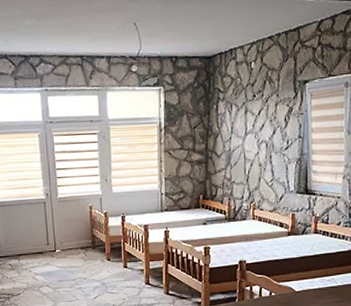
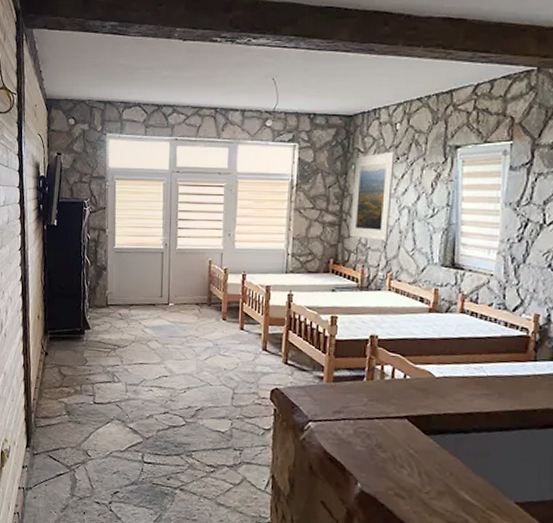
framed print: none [215,89,252,175] -> present [350,151,396,241]

